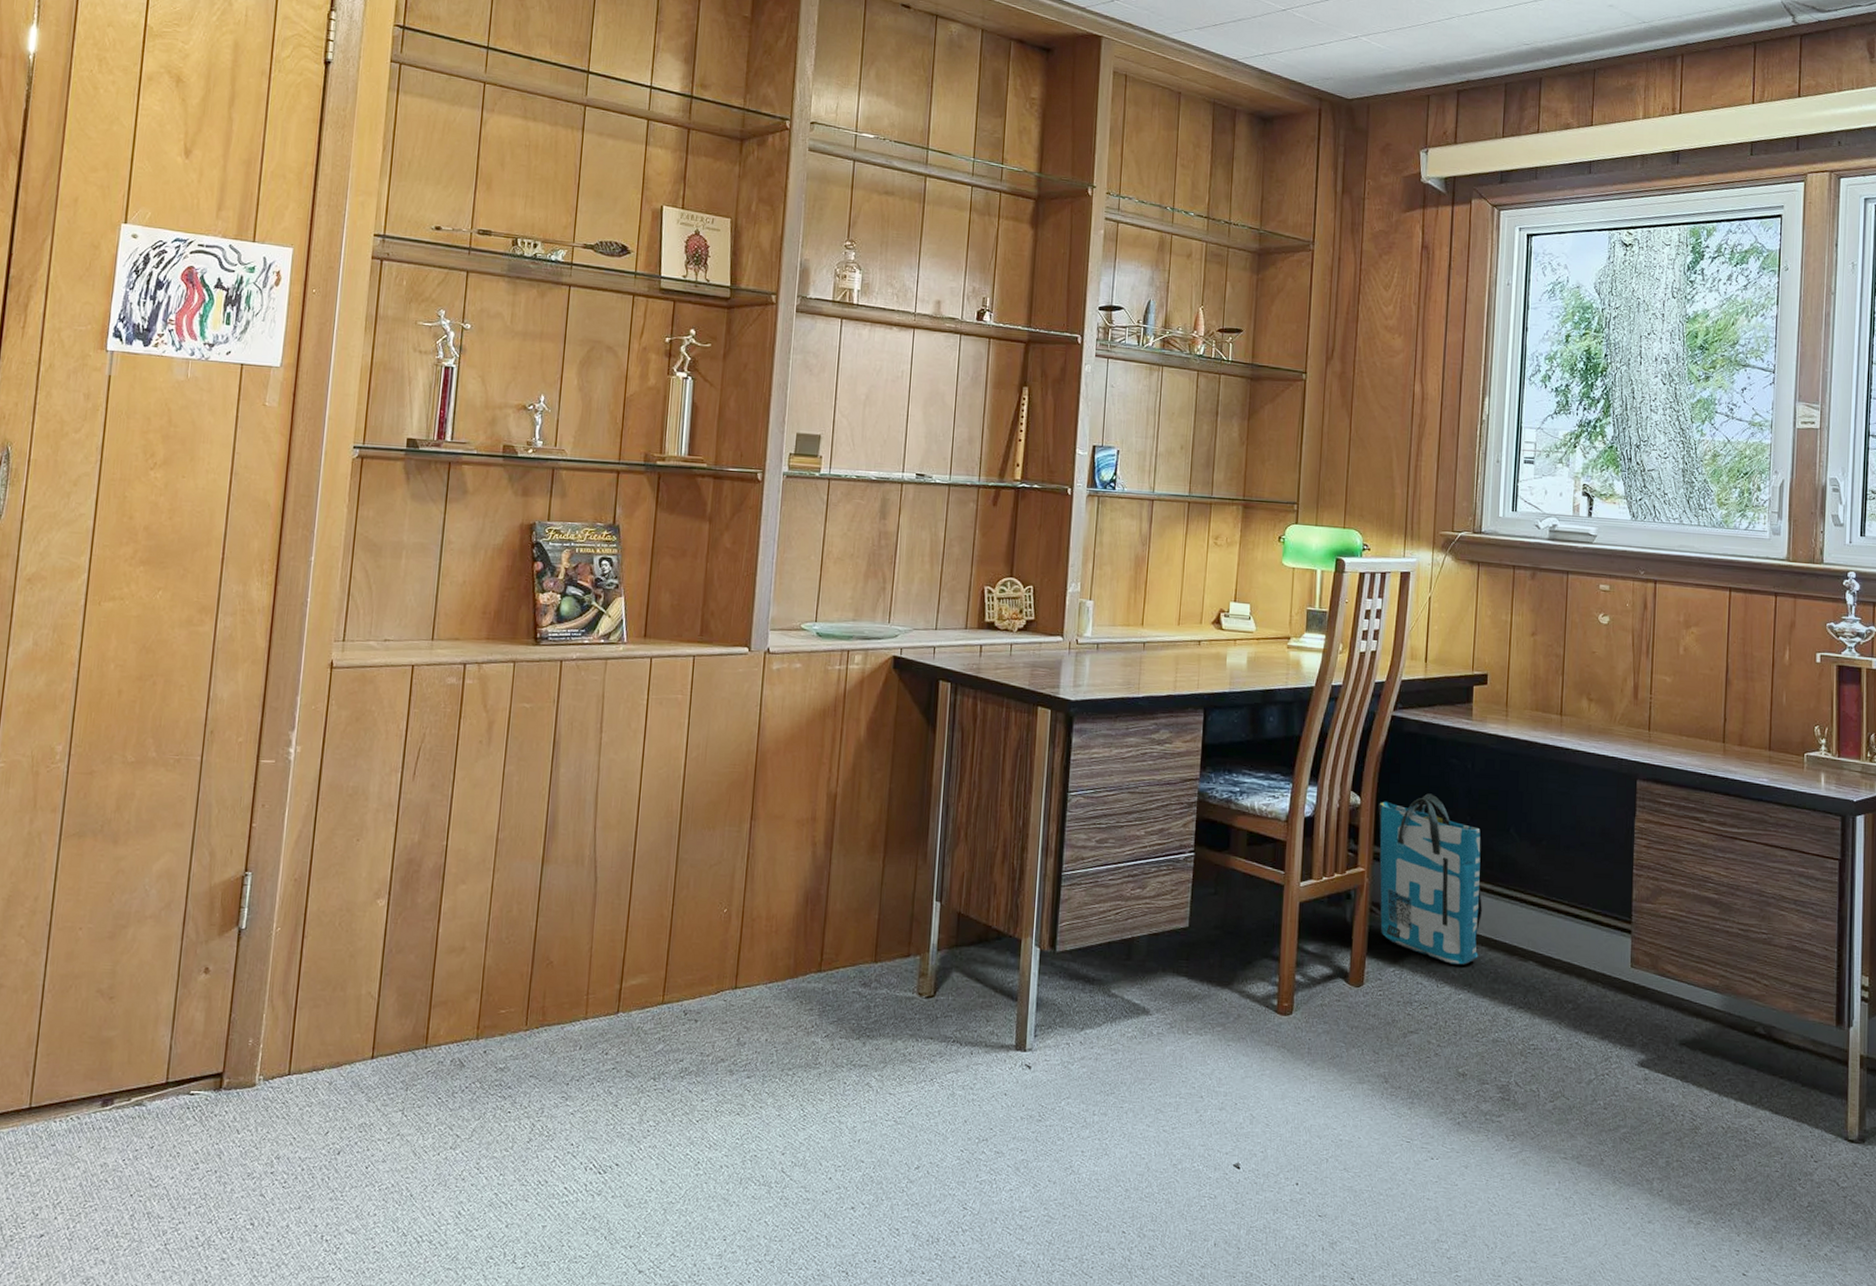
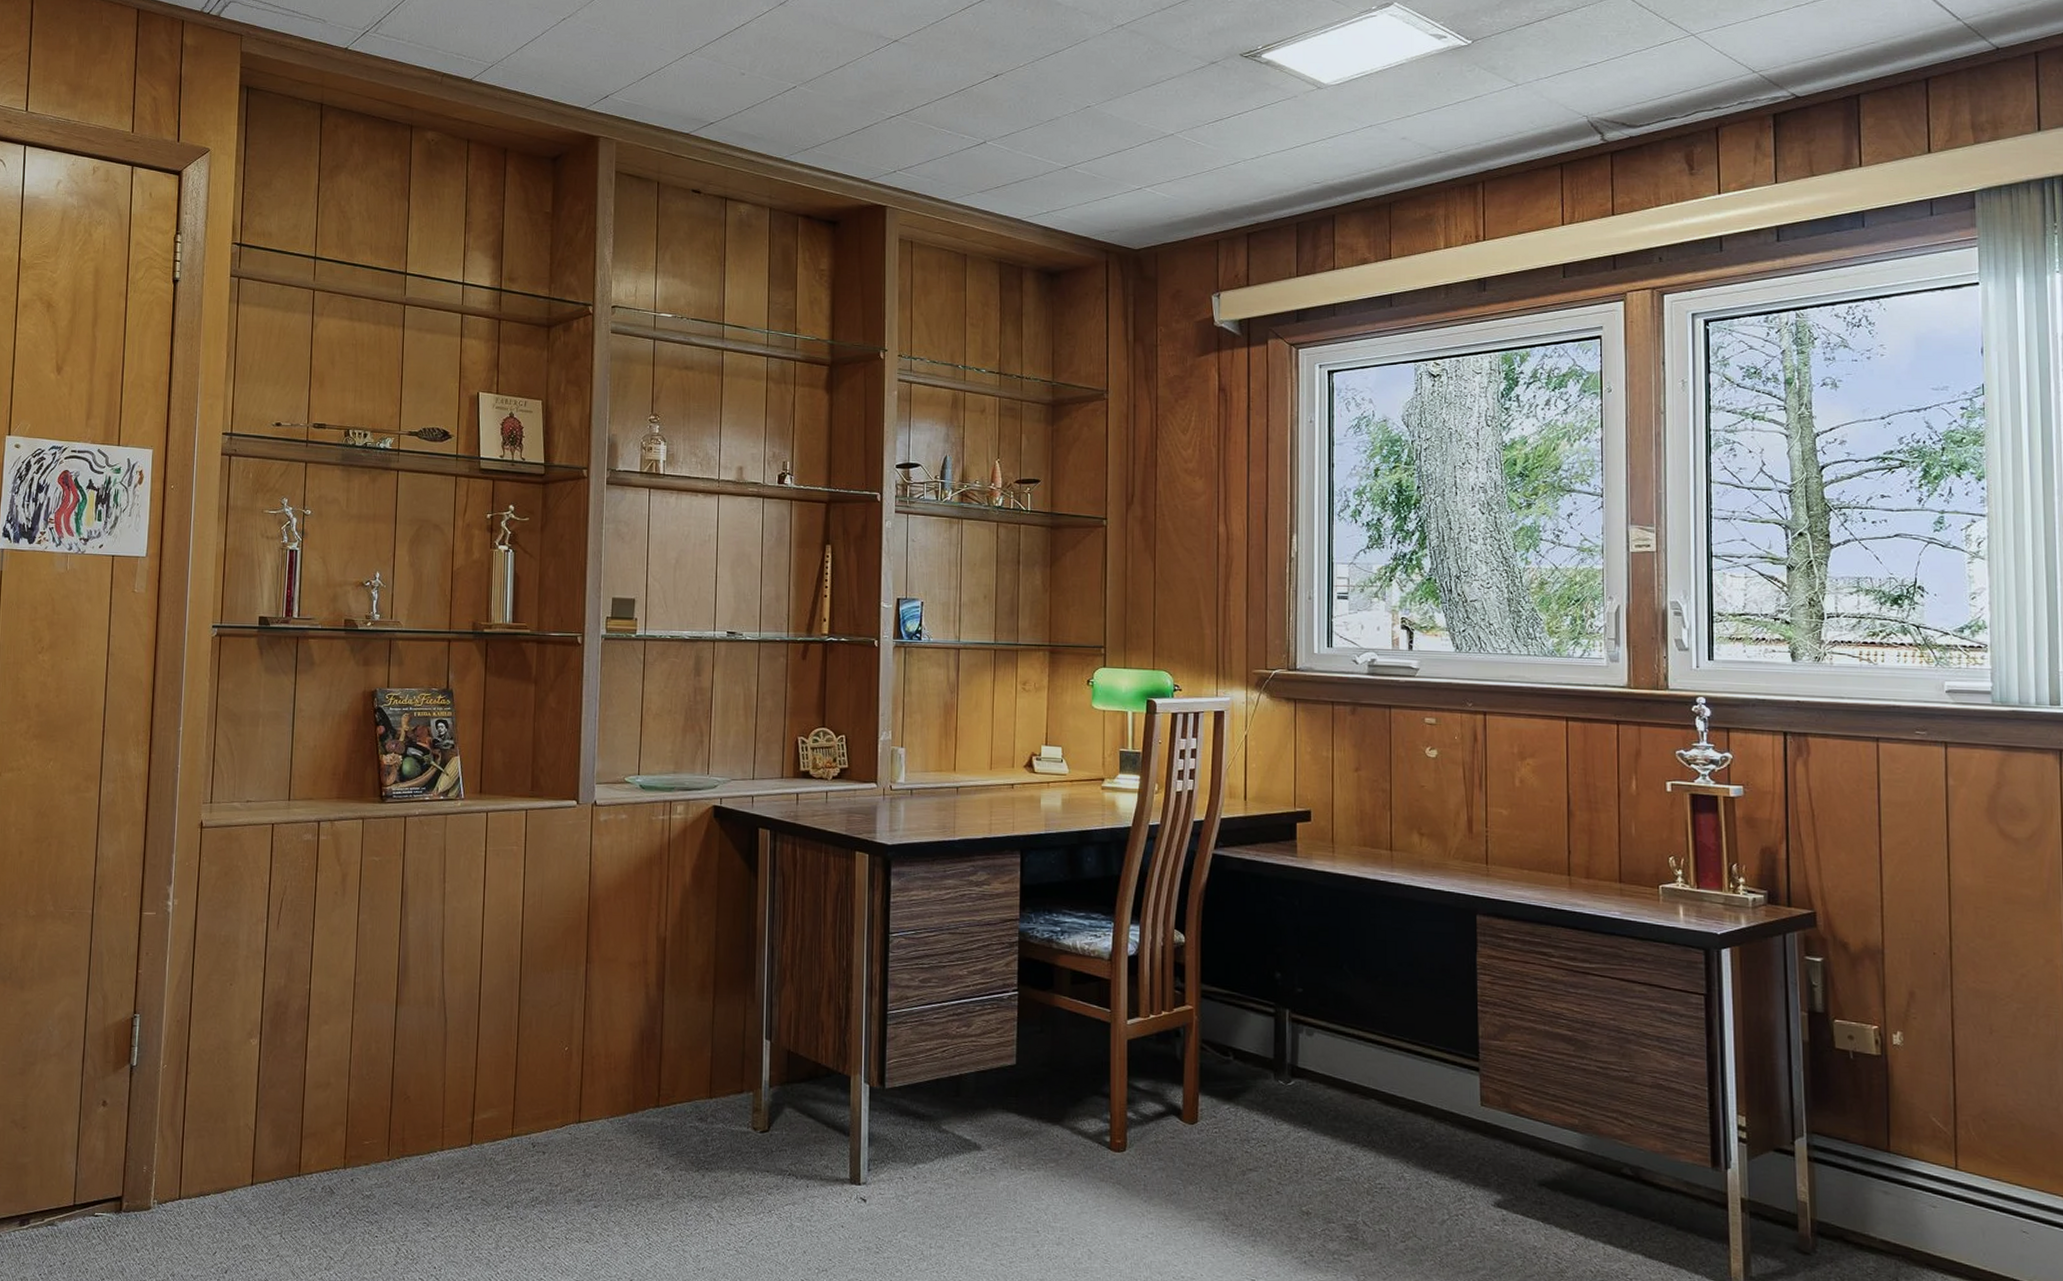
tote bag: present [1378,793,1483,965] -> none [1204,931,1319,1103]

